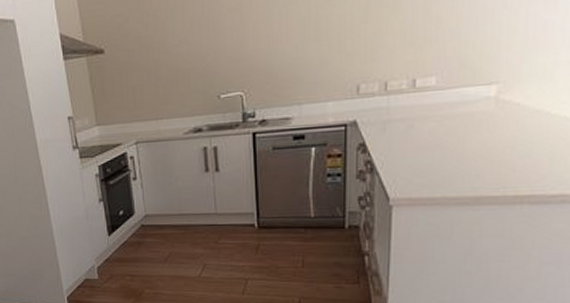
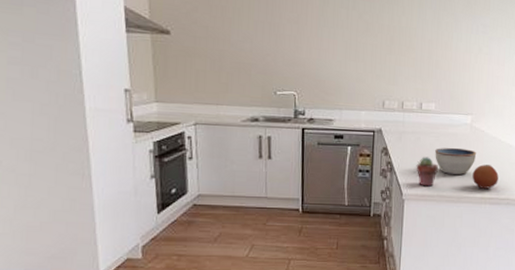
potted succulent: none [408,149,442,187] -> present [416,157,438,187]
bowl: none [437,132,507,168] -> present [435,147,477,175]
fruit: none [499,150,546,184] -> present [472,164,499,189]

